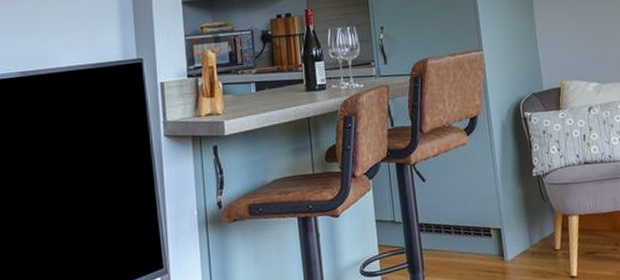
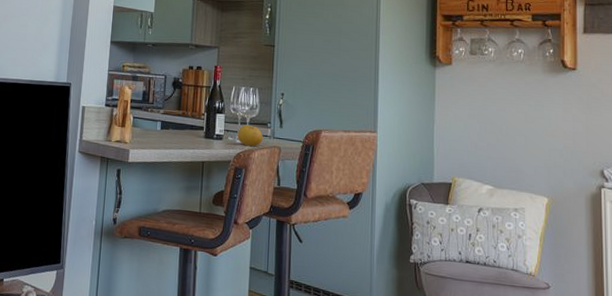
fruit: none [340,67,369,91] -> present [237,125,263,147]

